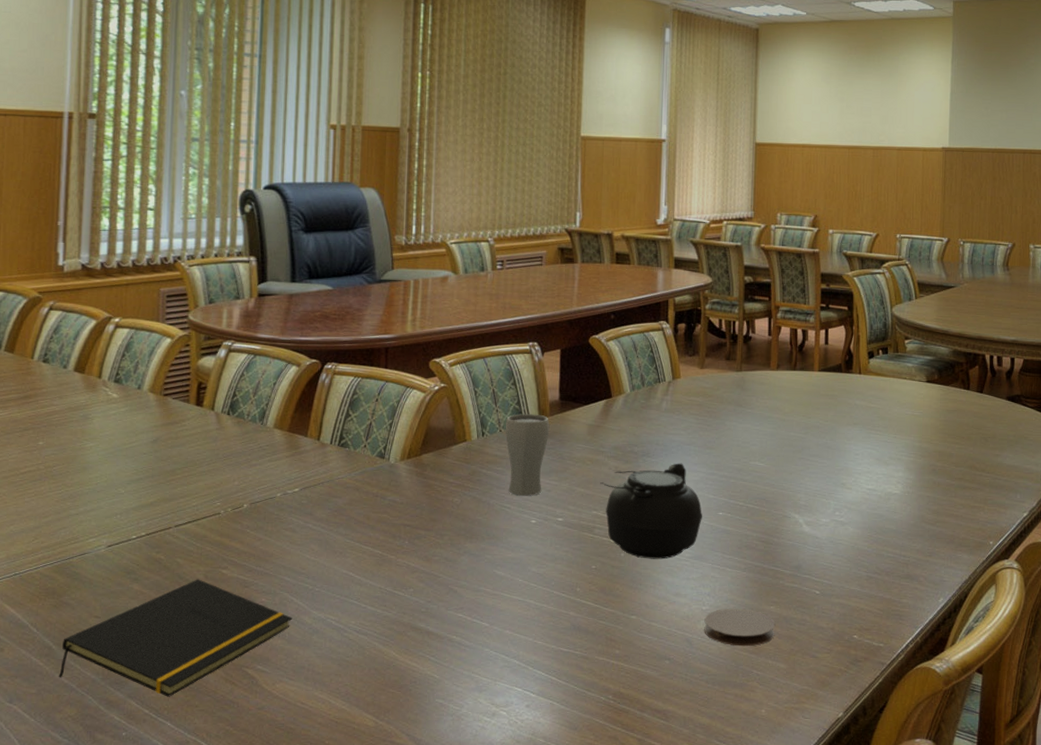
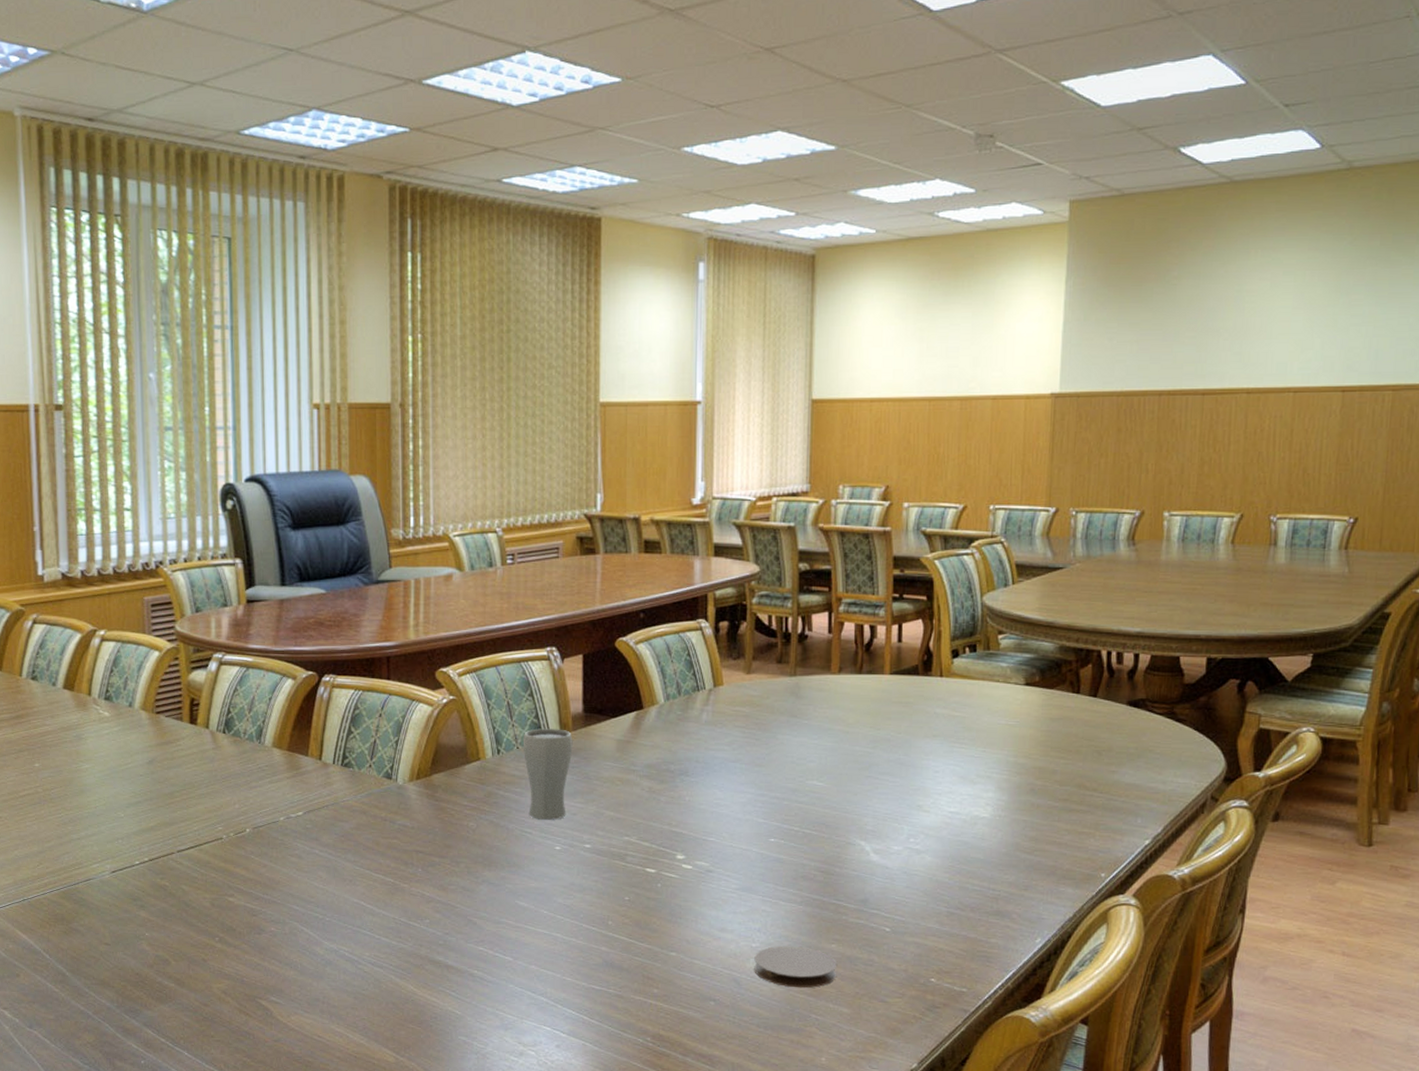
notepad: present [59,579,293,697] -> none [75,906,304,1026]
teapot: present [600,463,702,559] -> none [632,782,751,891]

